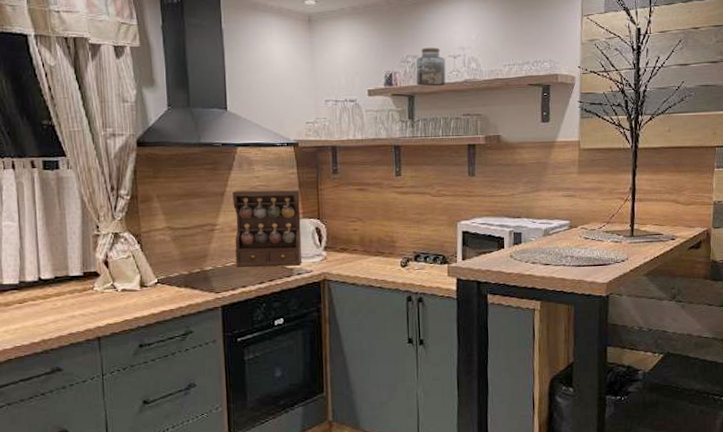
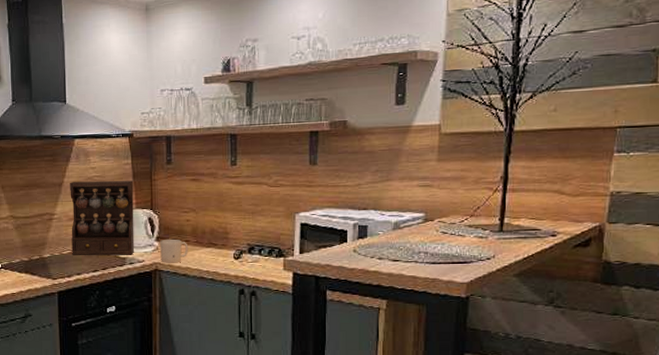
mug: none [328,248,357,273] -> present [160,239,189,263]
jar: present [415,47,446,87] -> none [255,29,288,72]

